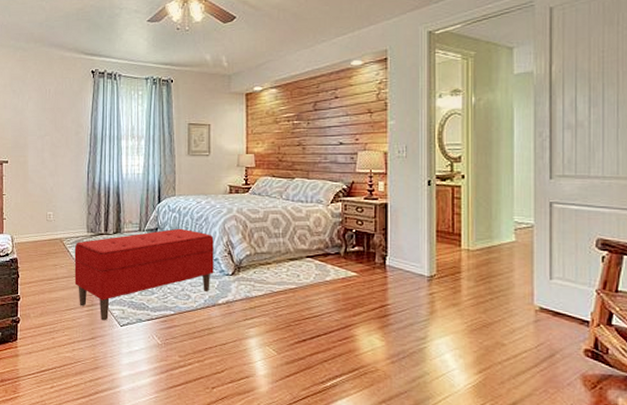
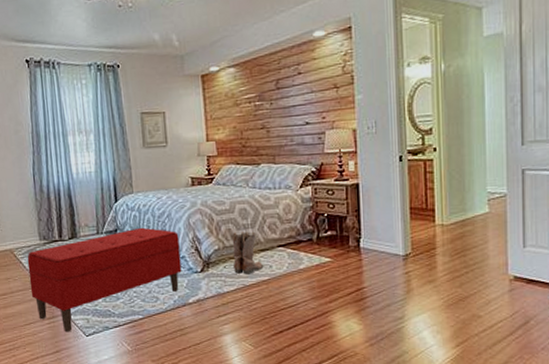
boots: none [262,240,292,282] -> present [230,231,264,275]

